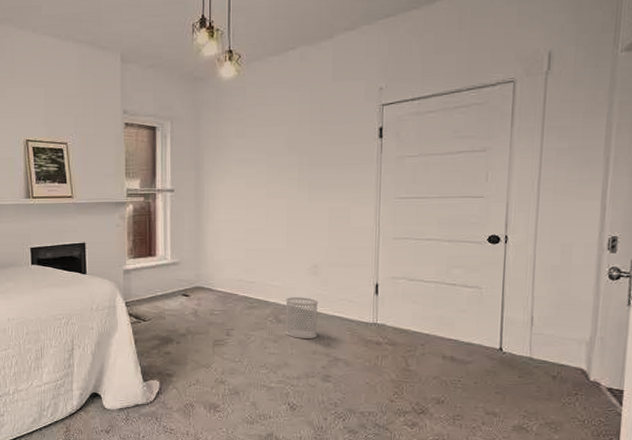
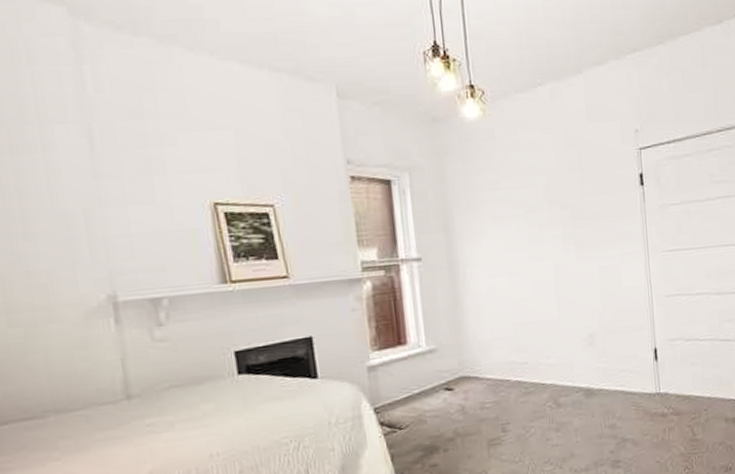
wastebasket: present [285,297,319,338] -> none [563,373,601,423]

